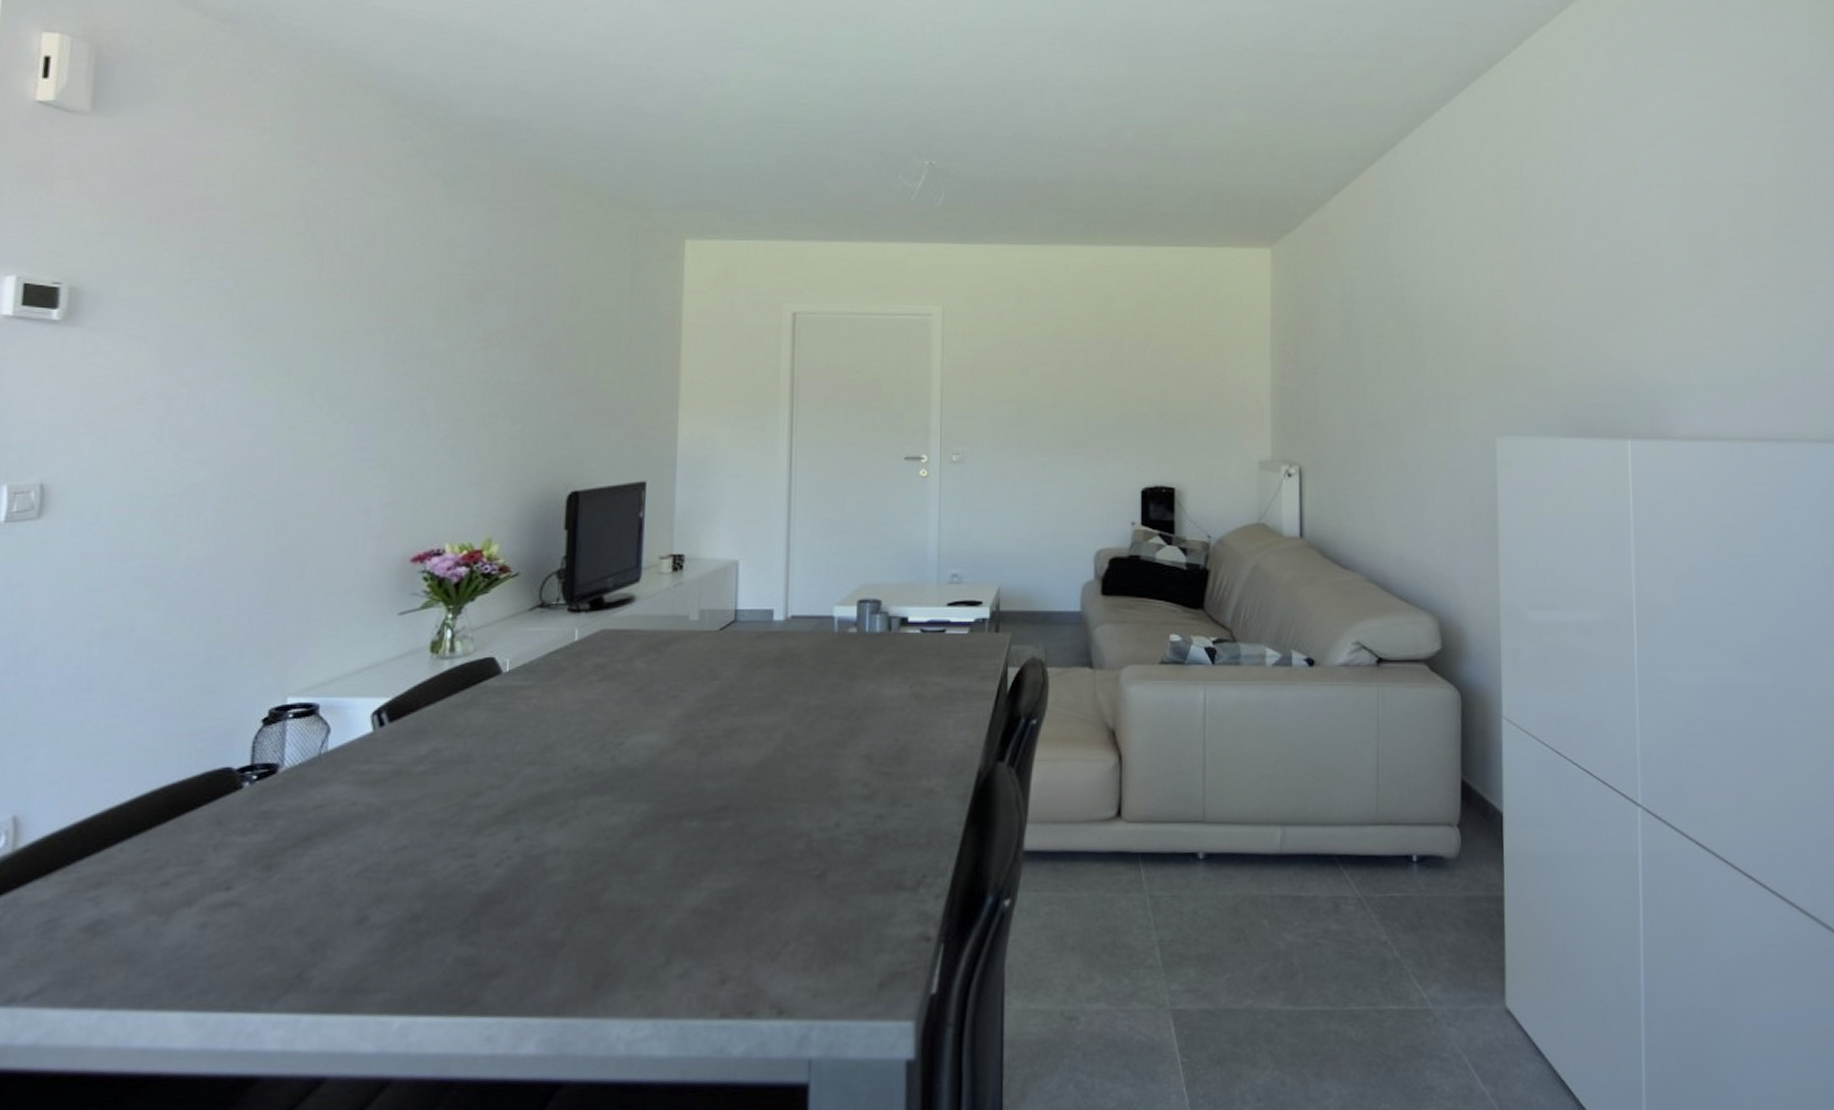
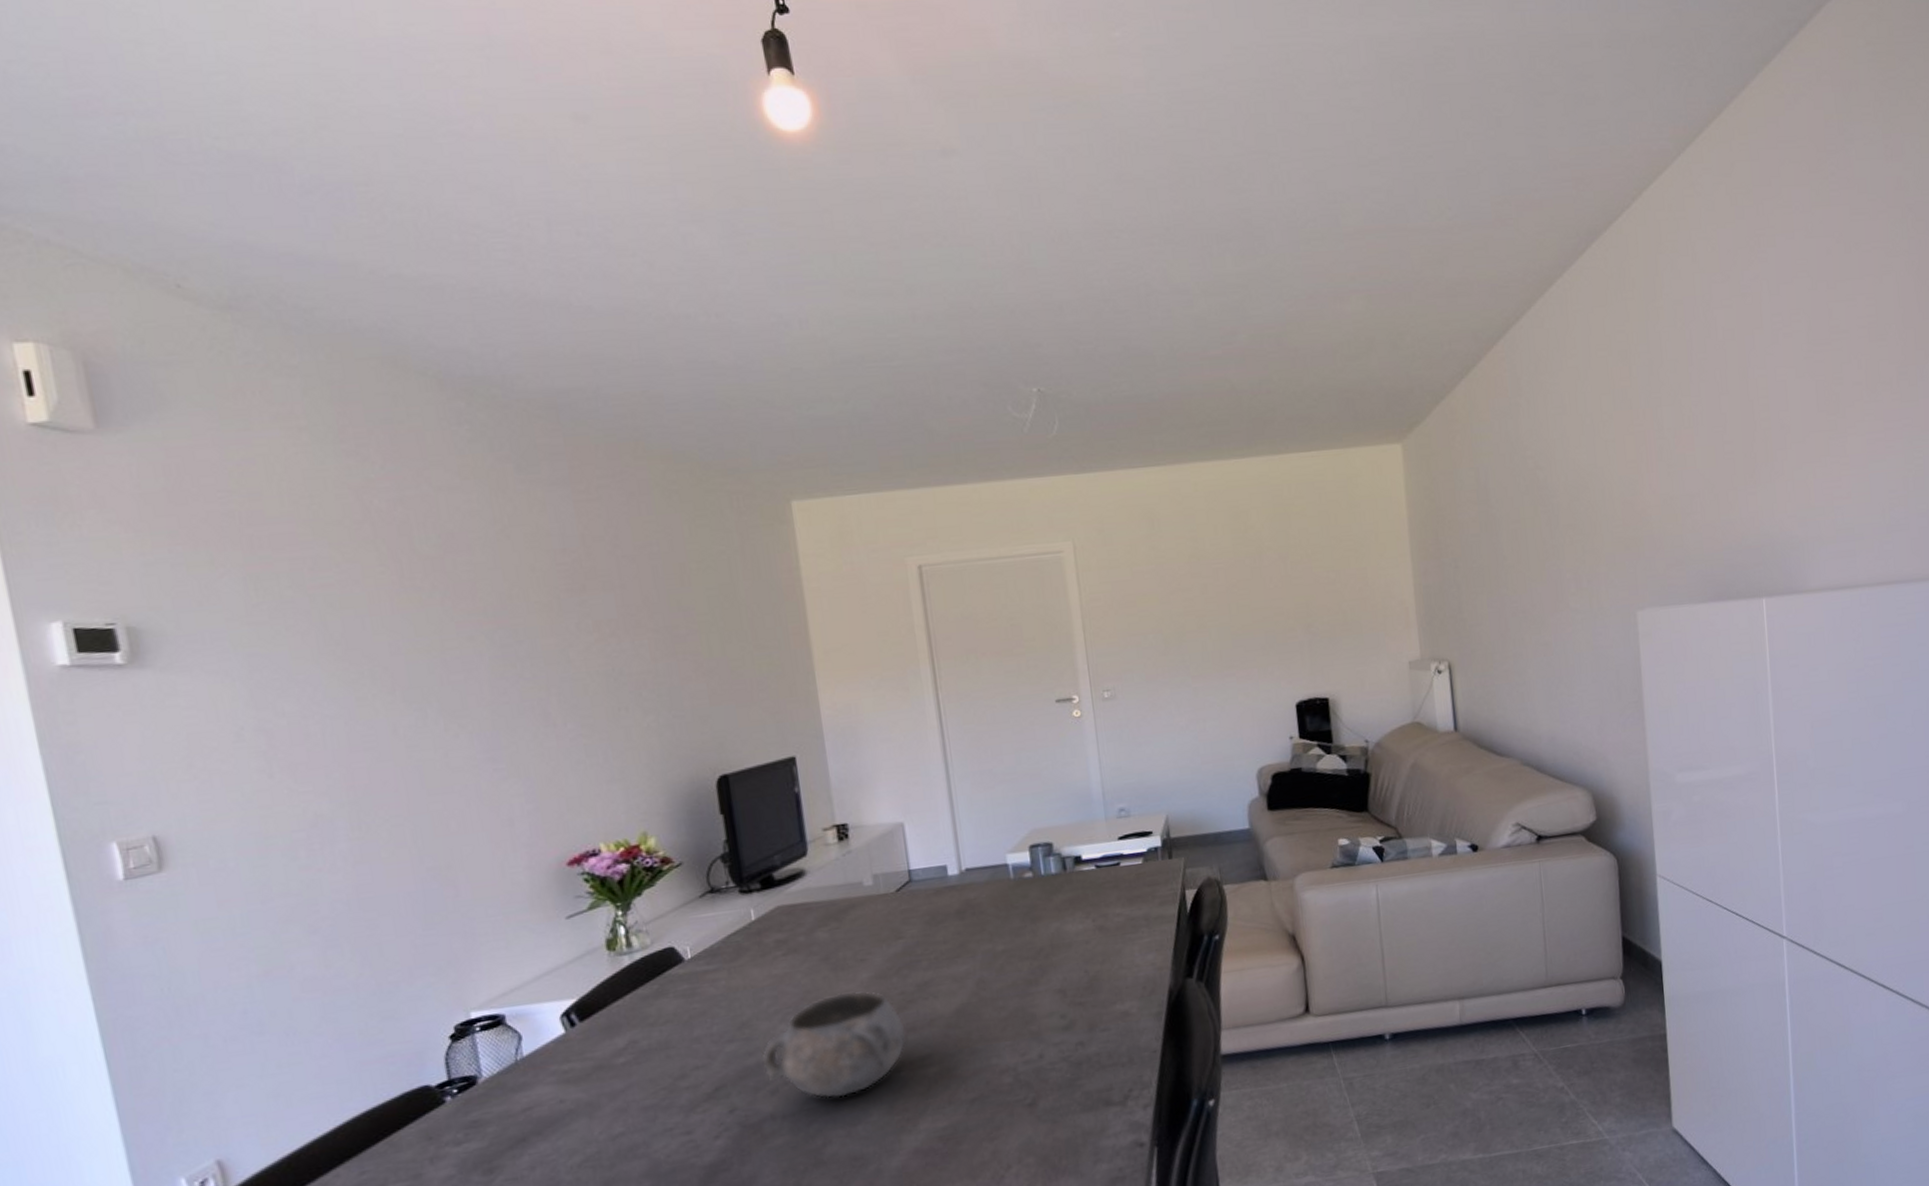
decorative bowl: none [557,728,705,840] -> present [762,990,907,1099]

